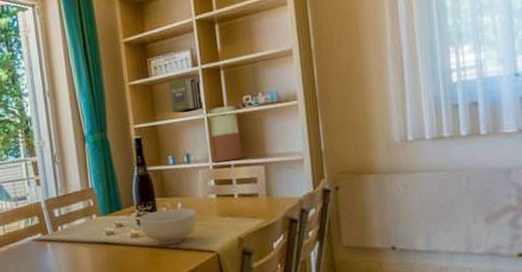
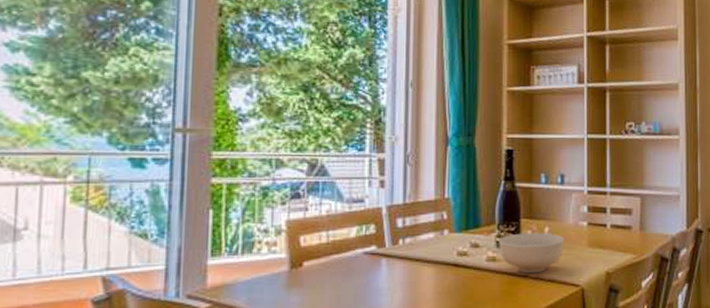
books: present [168,78,204,113] -> none [550,94,586,130]
vase: present [208,105,244,163] -> none [588,130,621,188]

